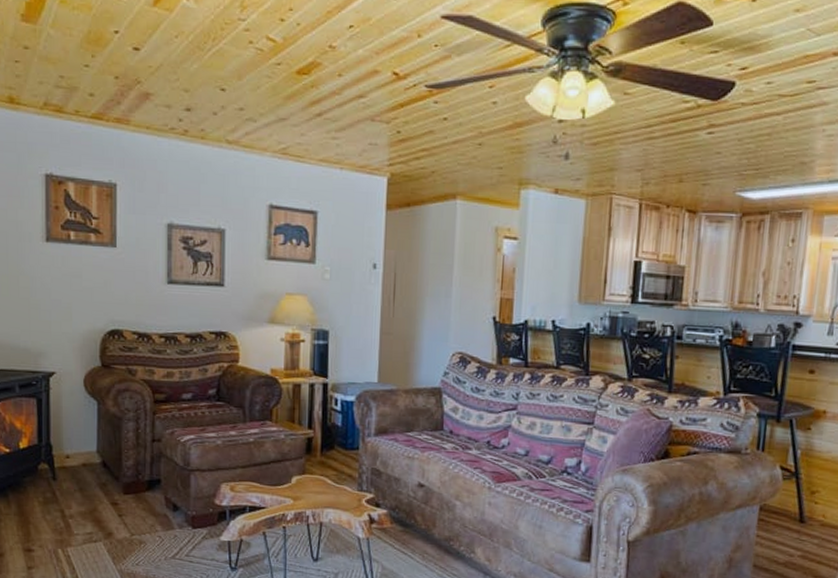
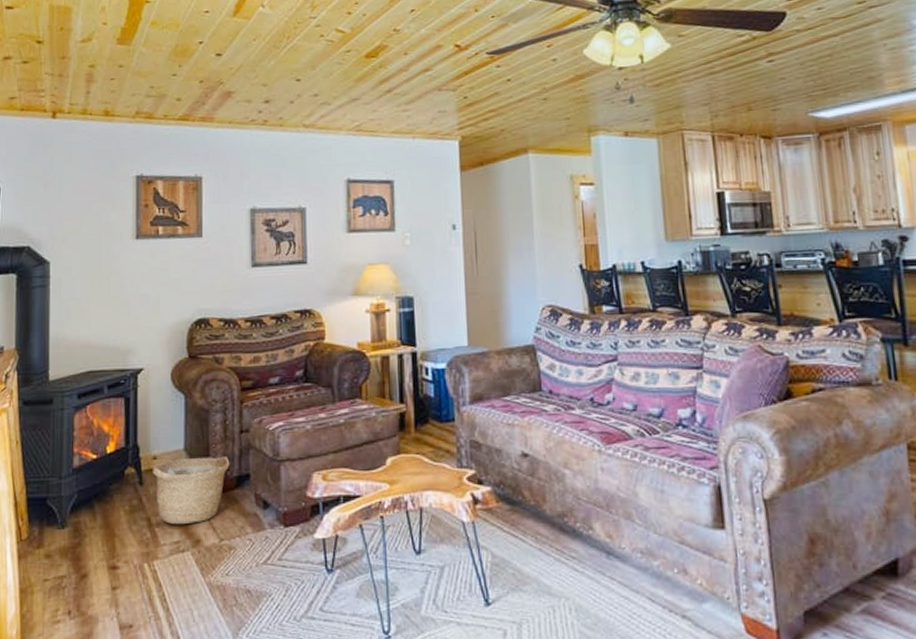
basket: none [65,459,142,519] -> present [152,456,230,525]

